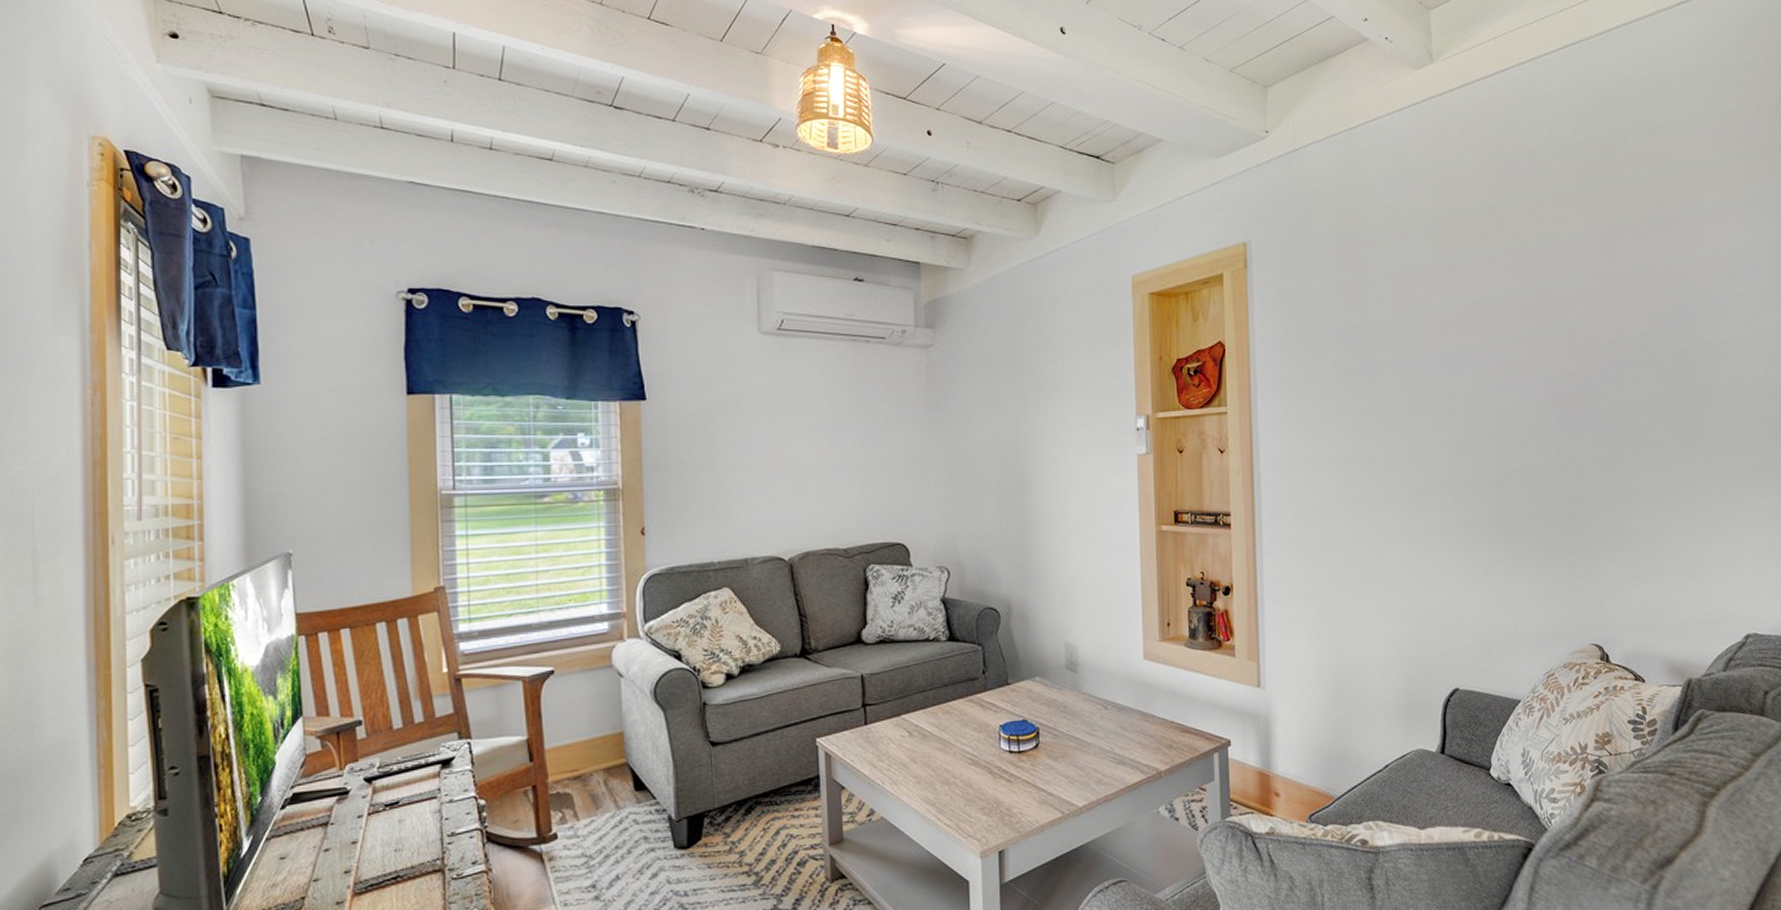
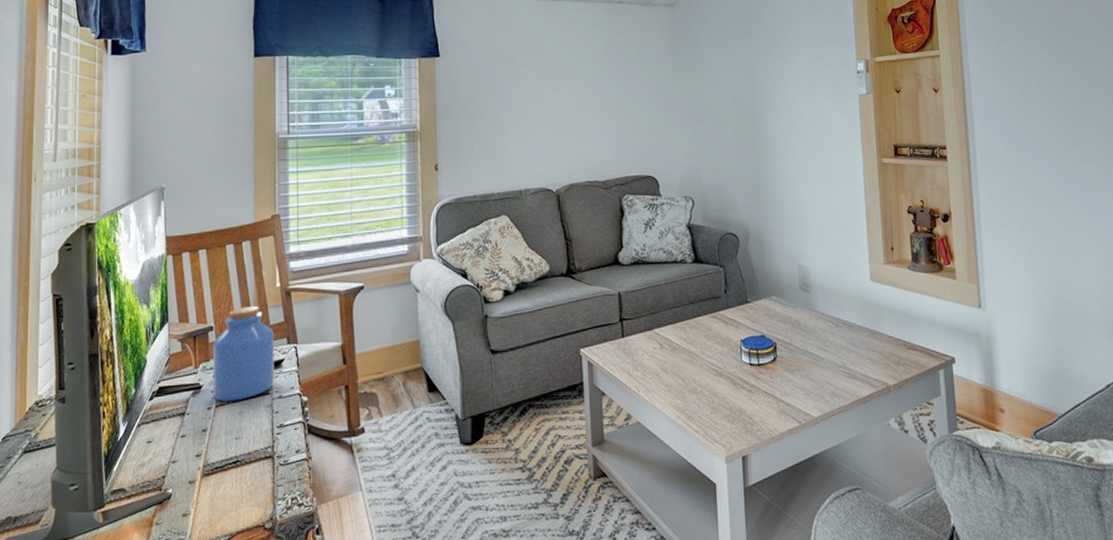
jar: none [363,695,444,808] -> present [213,305,275,402]

